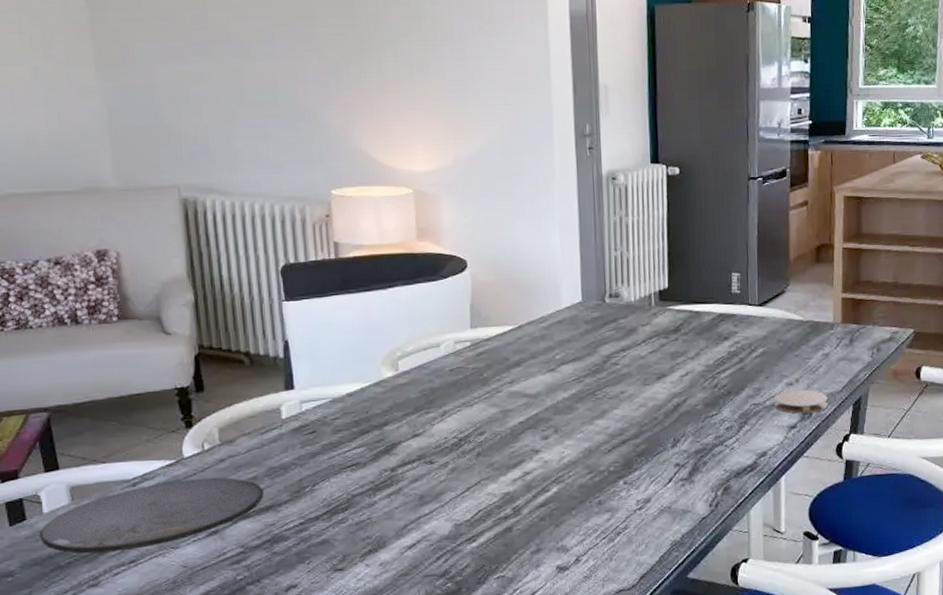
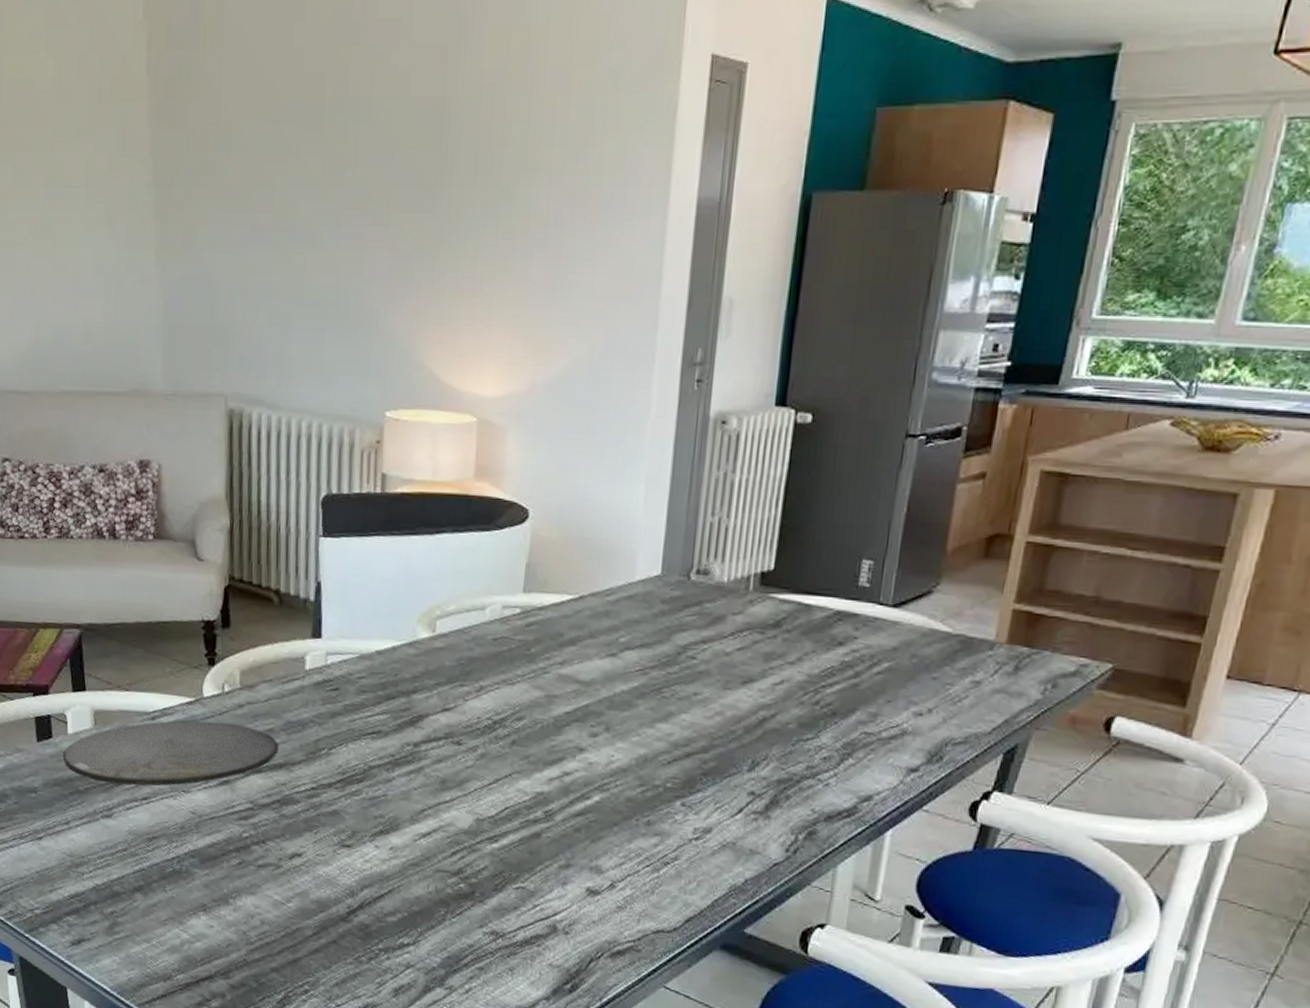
coaster: present [773,389,828,414] -> none [892,721,969,756]

